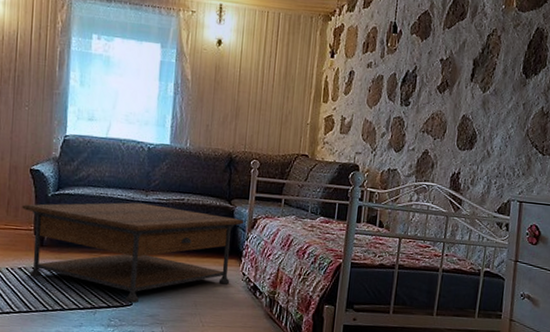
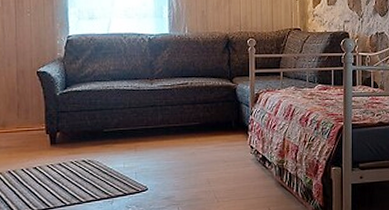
coffee table: present [21,202,245,303] -> none [31,91,247,188]

